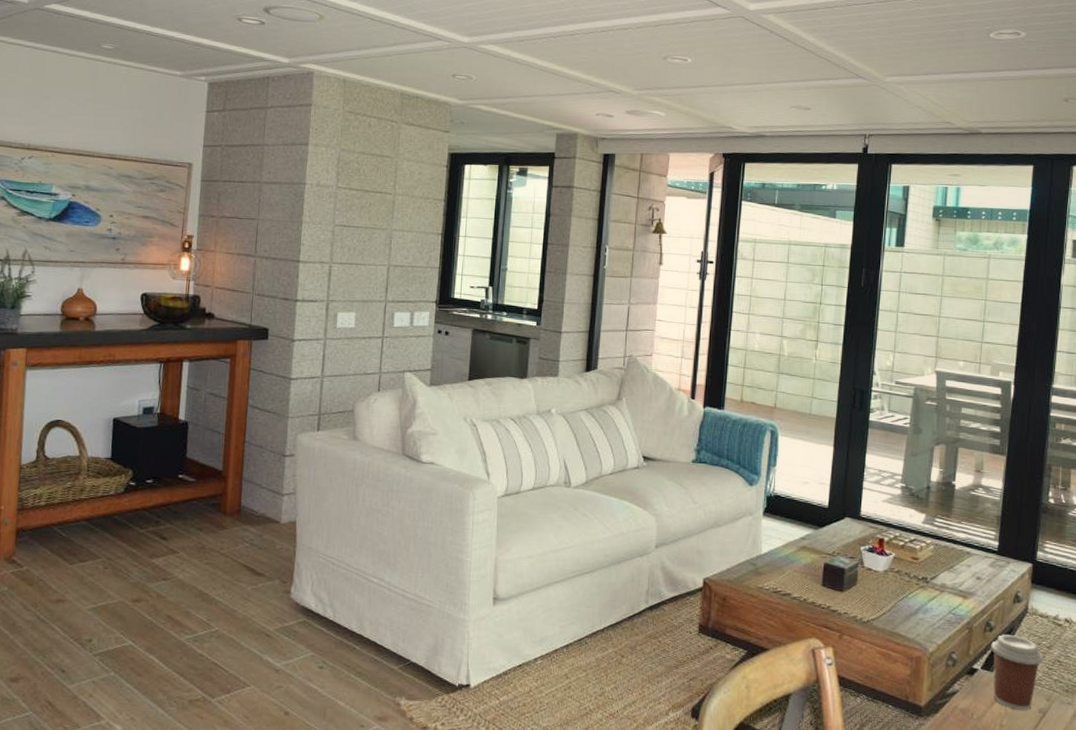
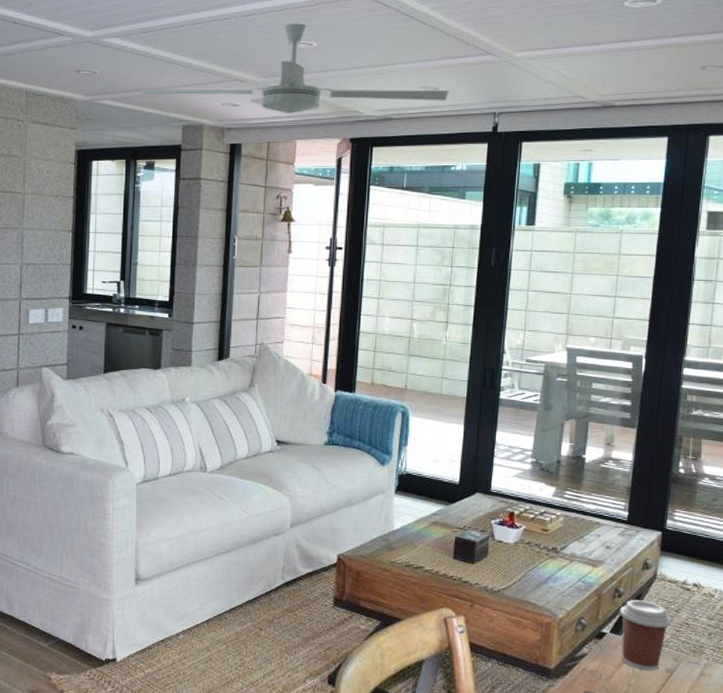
ceiling fan: none [518,38,822,130] -> present [143,23,450,117]

